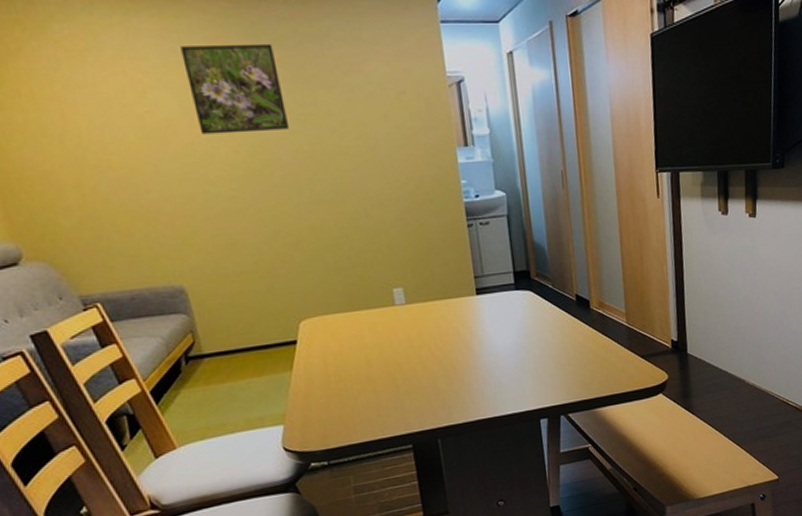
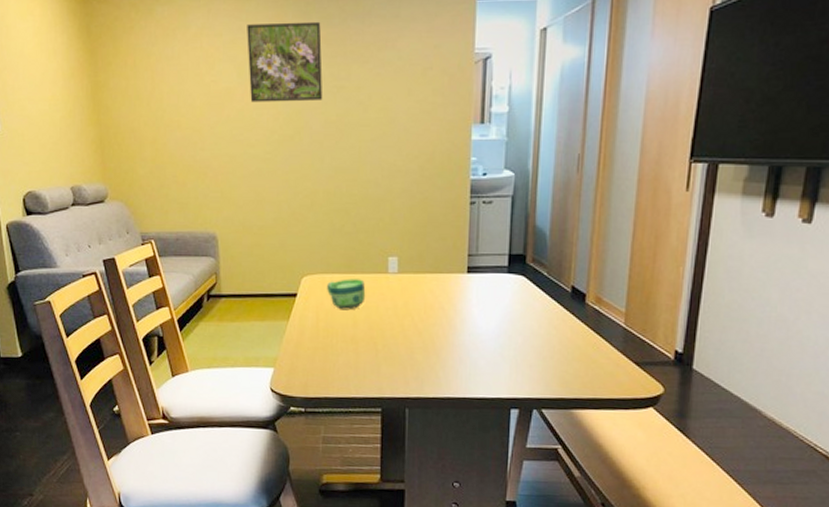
cup: none [329,315,376,351] -> present [326,279,366,311]

